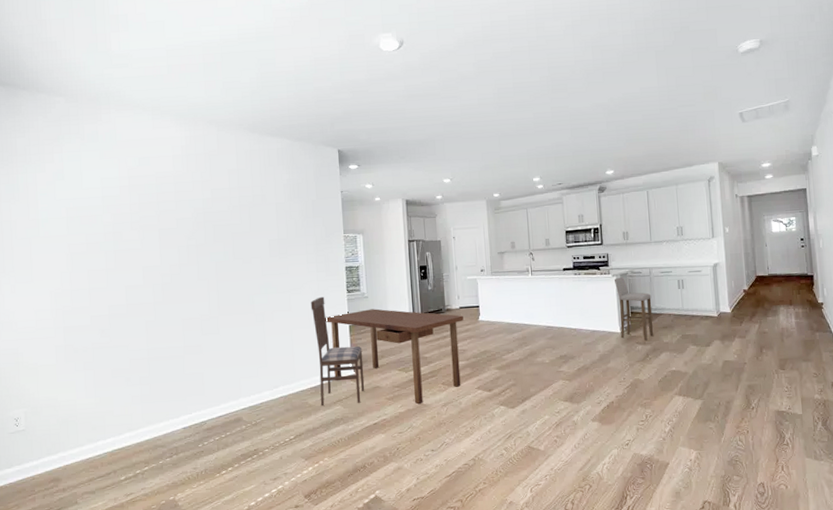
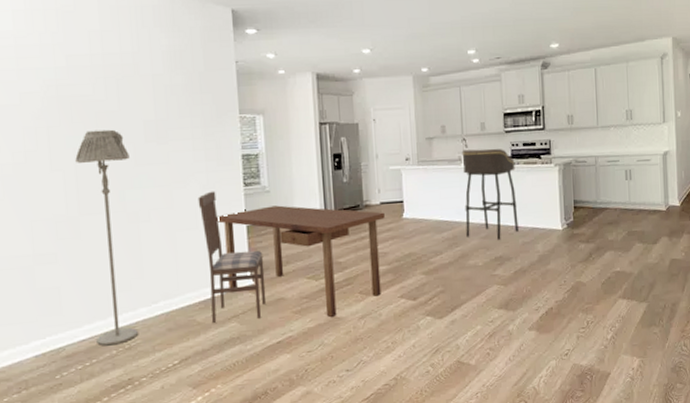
floor lamp: none [217,247,262,422] -> present [75,129,138,346]
bar stool: none [529,261,581,341] -> present [462,148,519,240]
bar stool: present [615,277,654,341] -> none [557,167,598,239]

